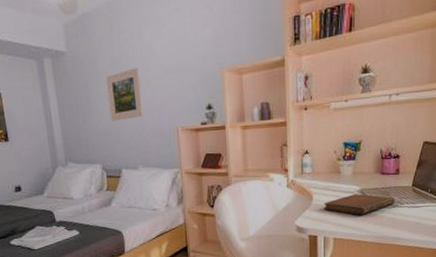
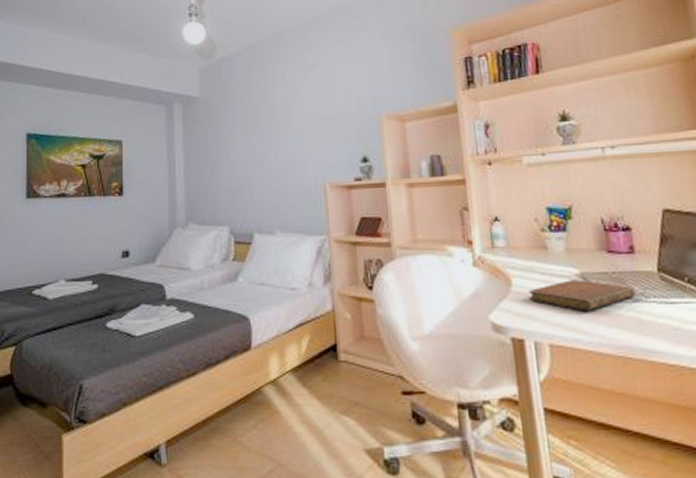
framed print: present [106,68,144,121] -> none [242,114,284,175]

